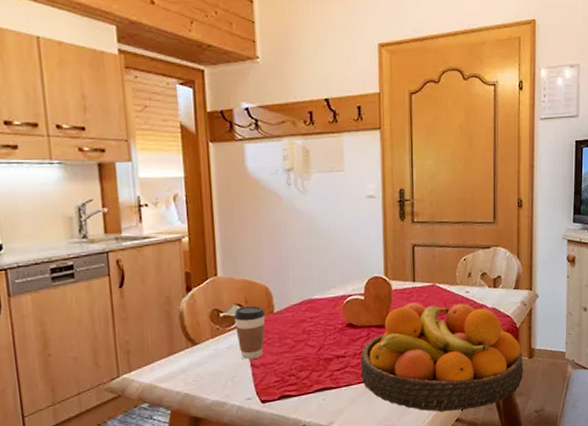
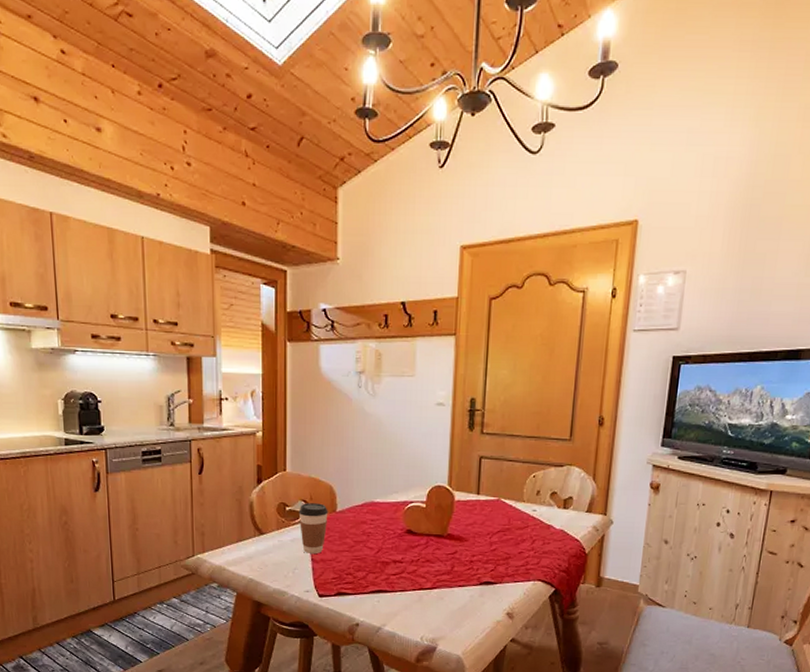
fruit bowl: present [360,302,524,412] -> none [416,515,590,631]

